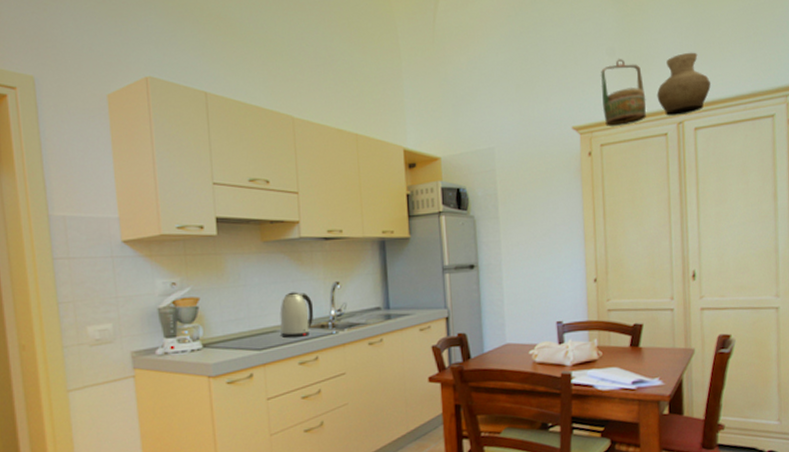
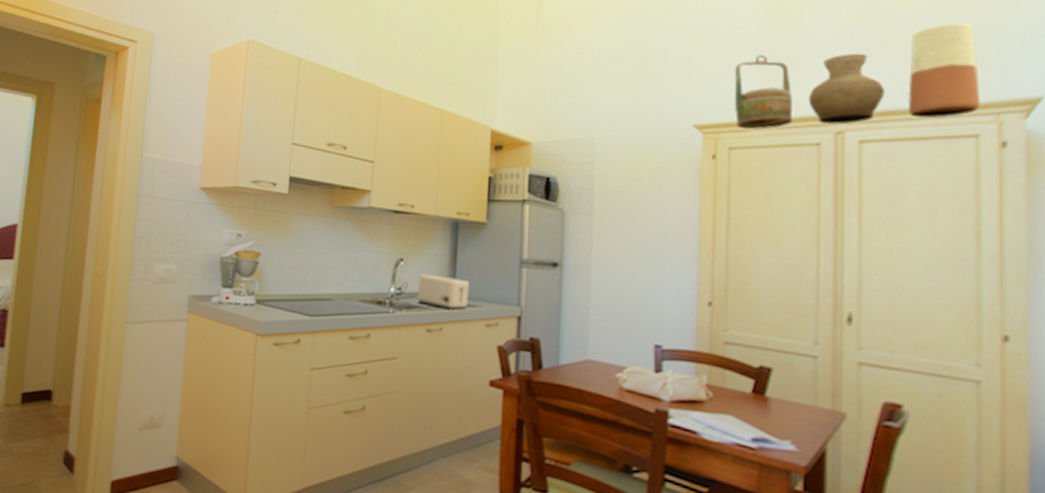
kettle: present [280,292,314,339] -> none [335,261,373,311]
toaster: none [355,292,402,322] -> present [417,274,470,311]
vase: none [727,21,775,105] -> present [908,23,980,119]

